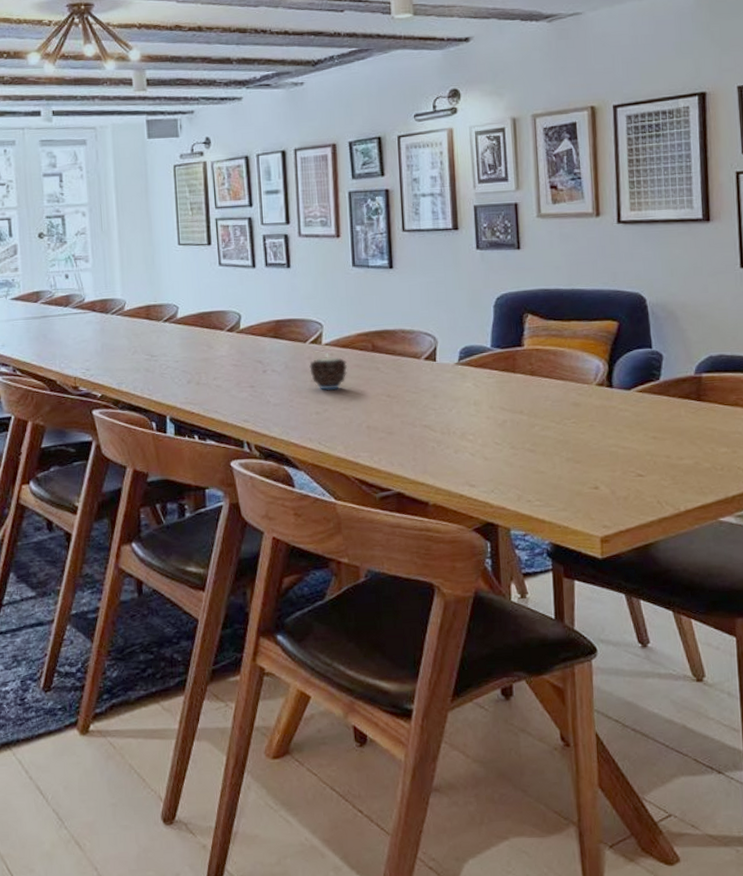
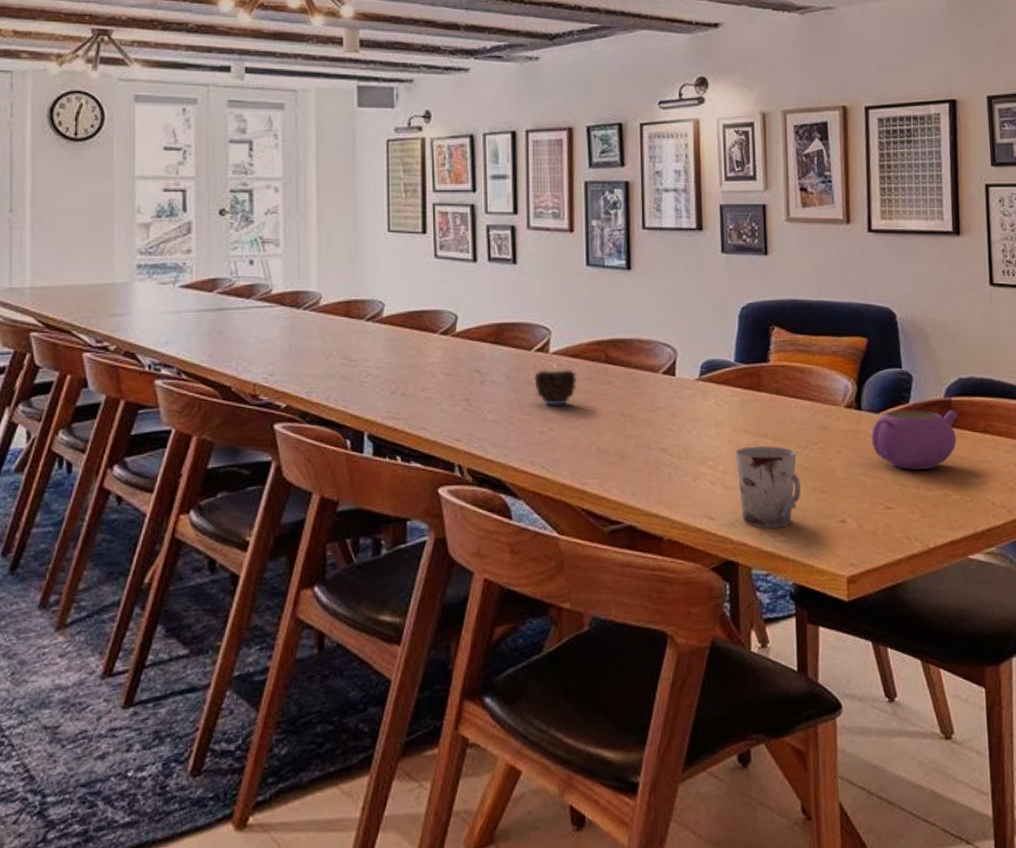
cup: none [493,421,556,495] -> present [735,446,801,529]
teapot: none [622,385,709,441] -> present [871,410,958,470]

